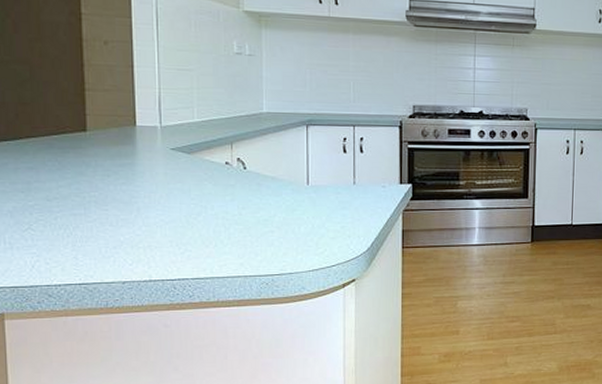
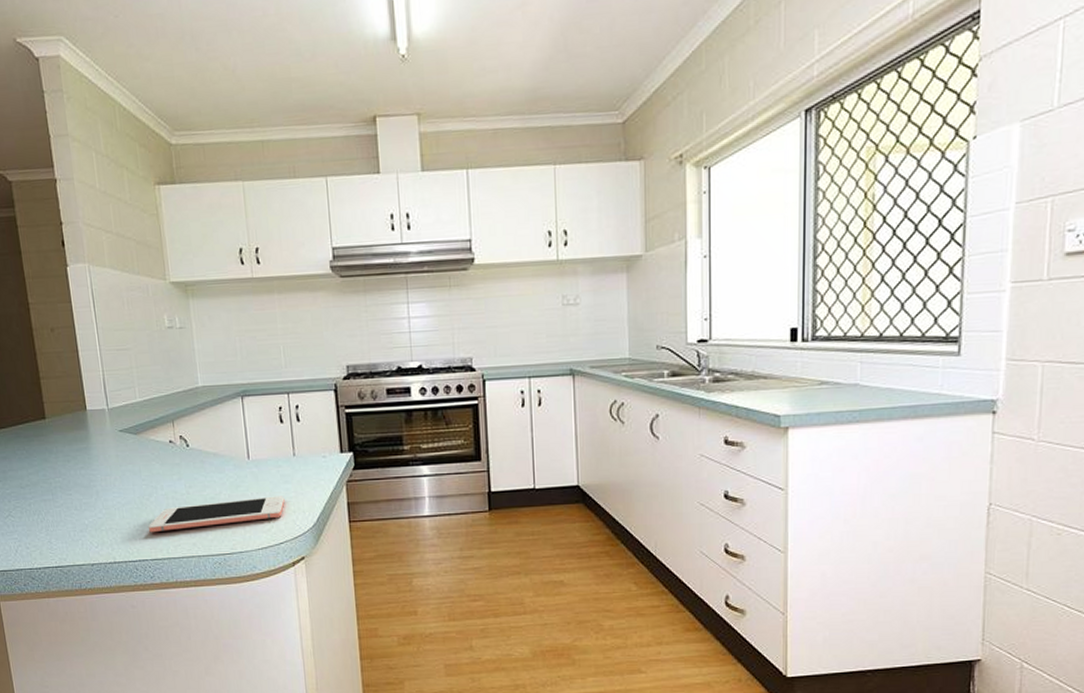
cell phone: none [193,221,341,252] -> present [149,496,285,533]

